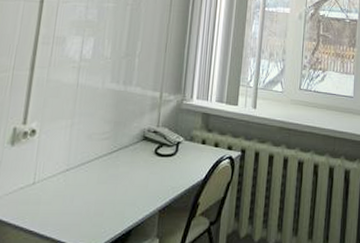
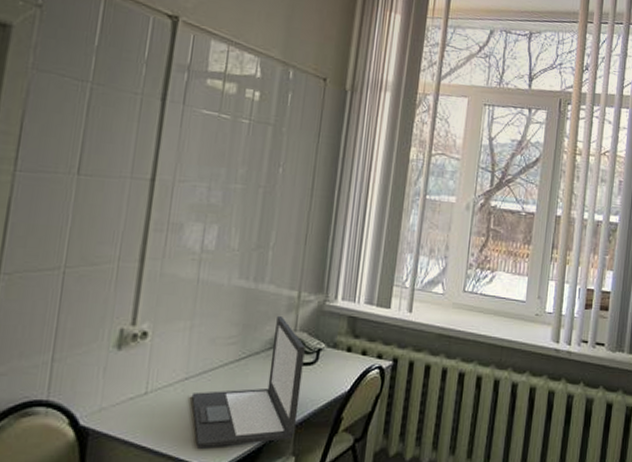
laptop: none [71,113,167,232] -> present [191,315,305,449]

